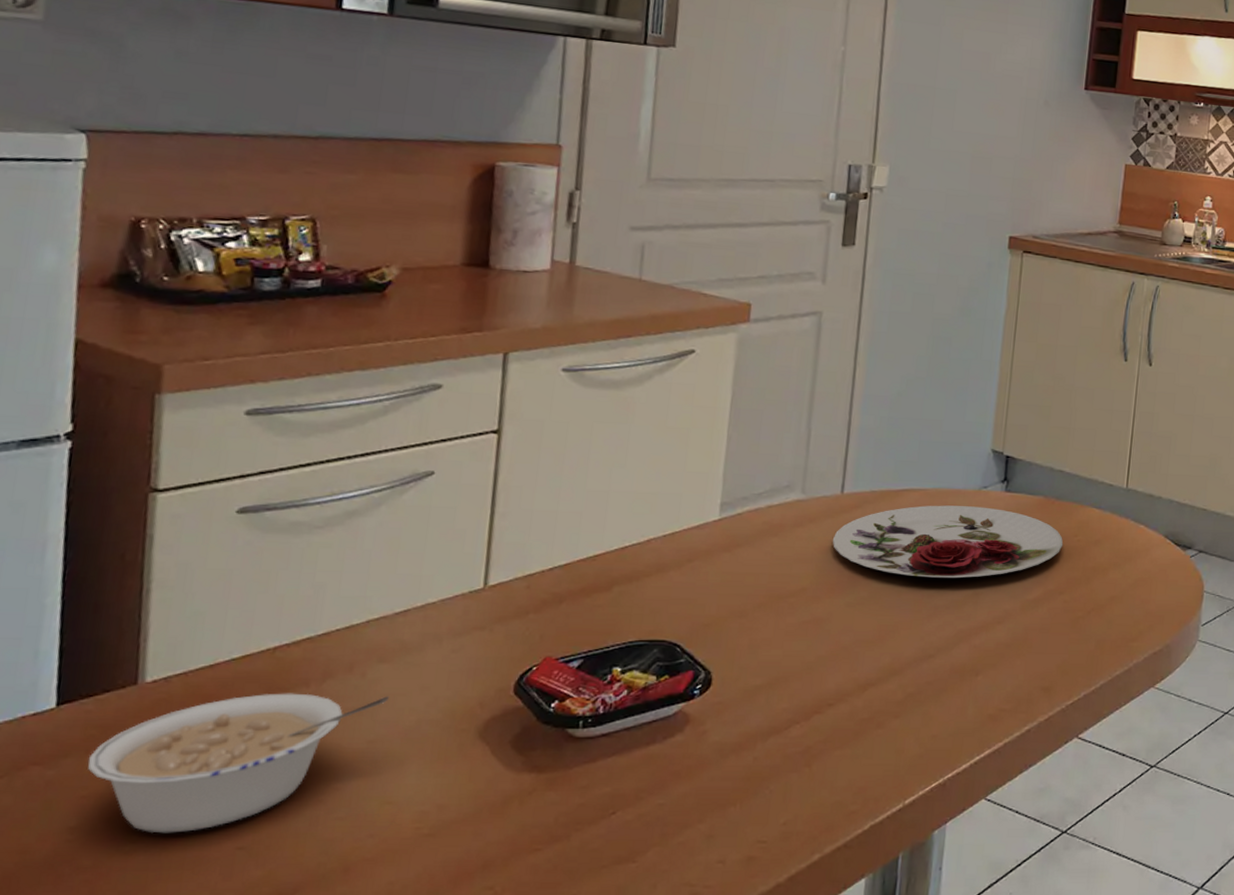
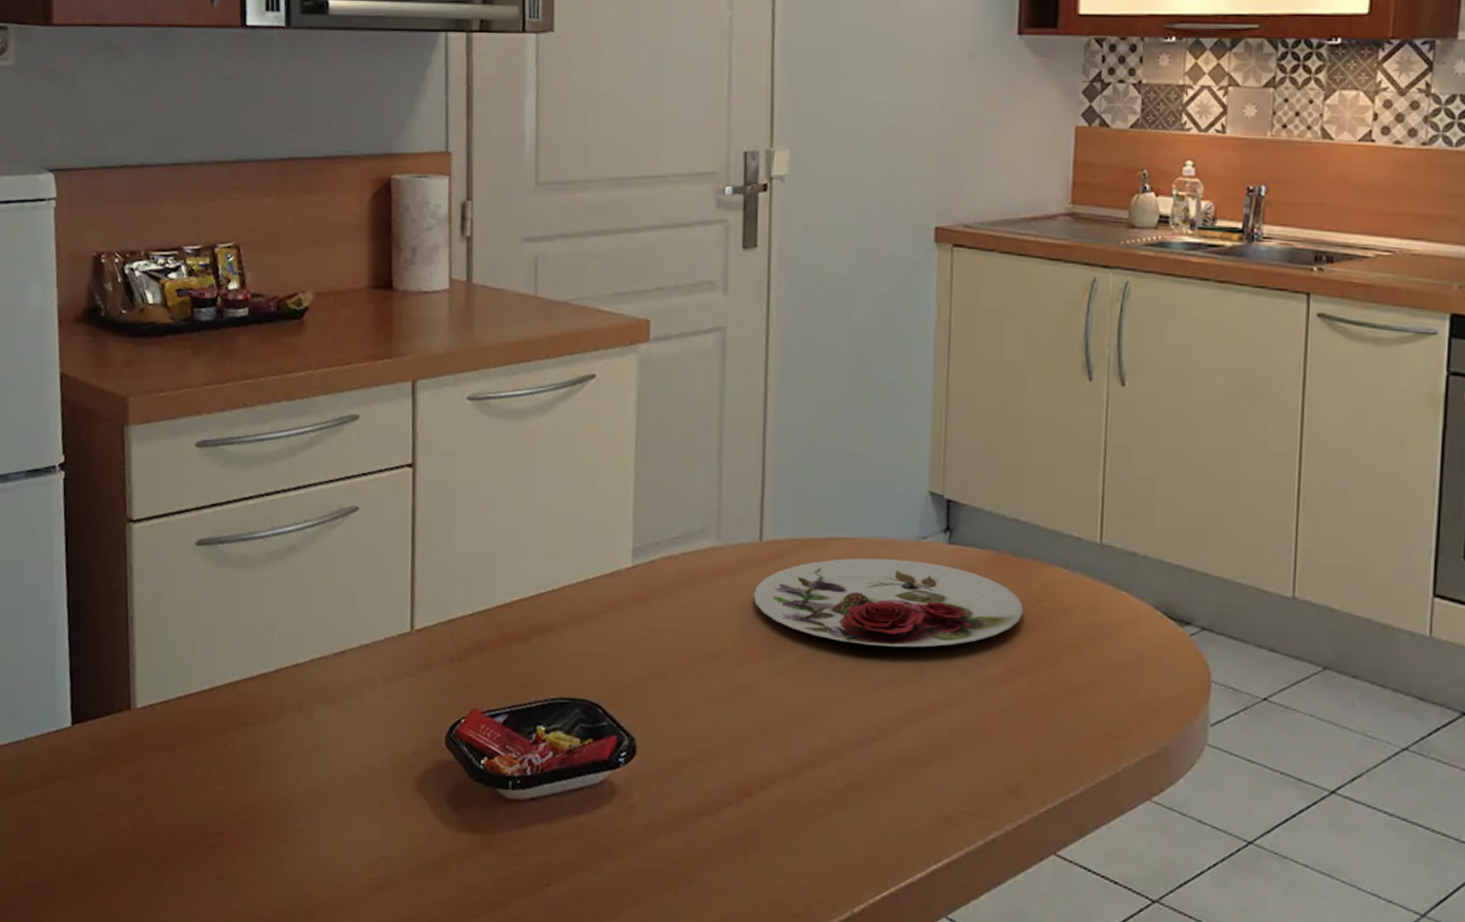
legume: present [87,693,389,834] -> none [98,727,335,858]

